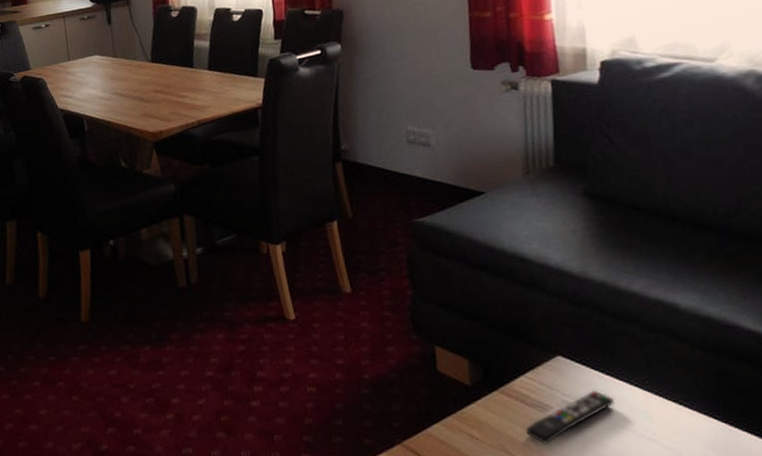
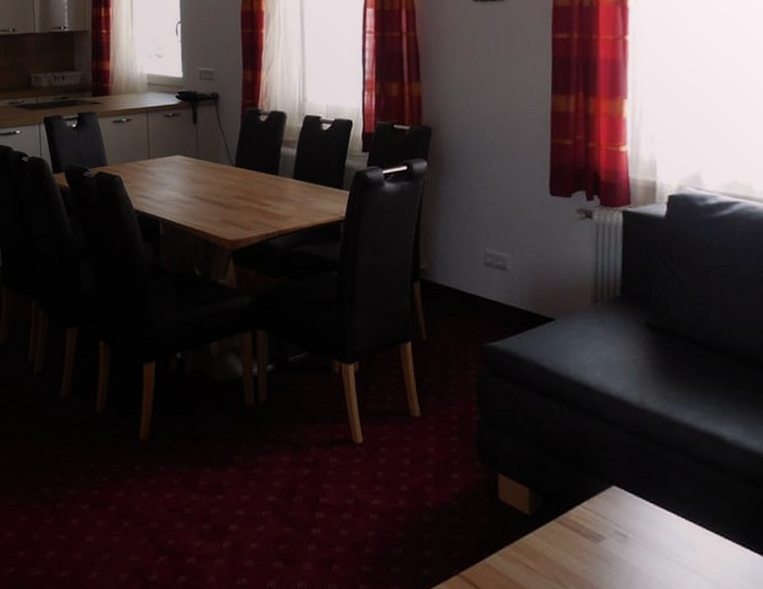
remote control: present [525,390,616,445] -> none [578,520,663,576]

